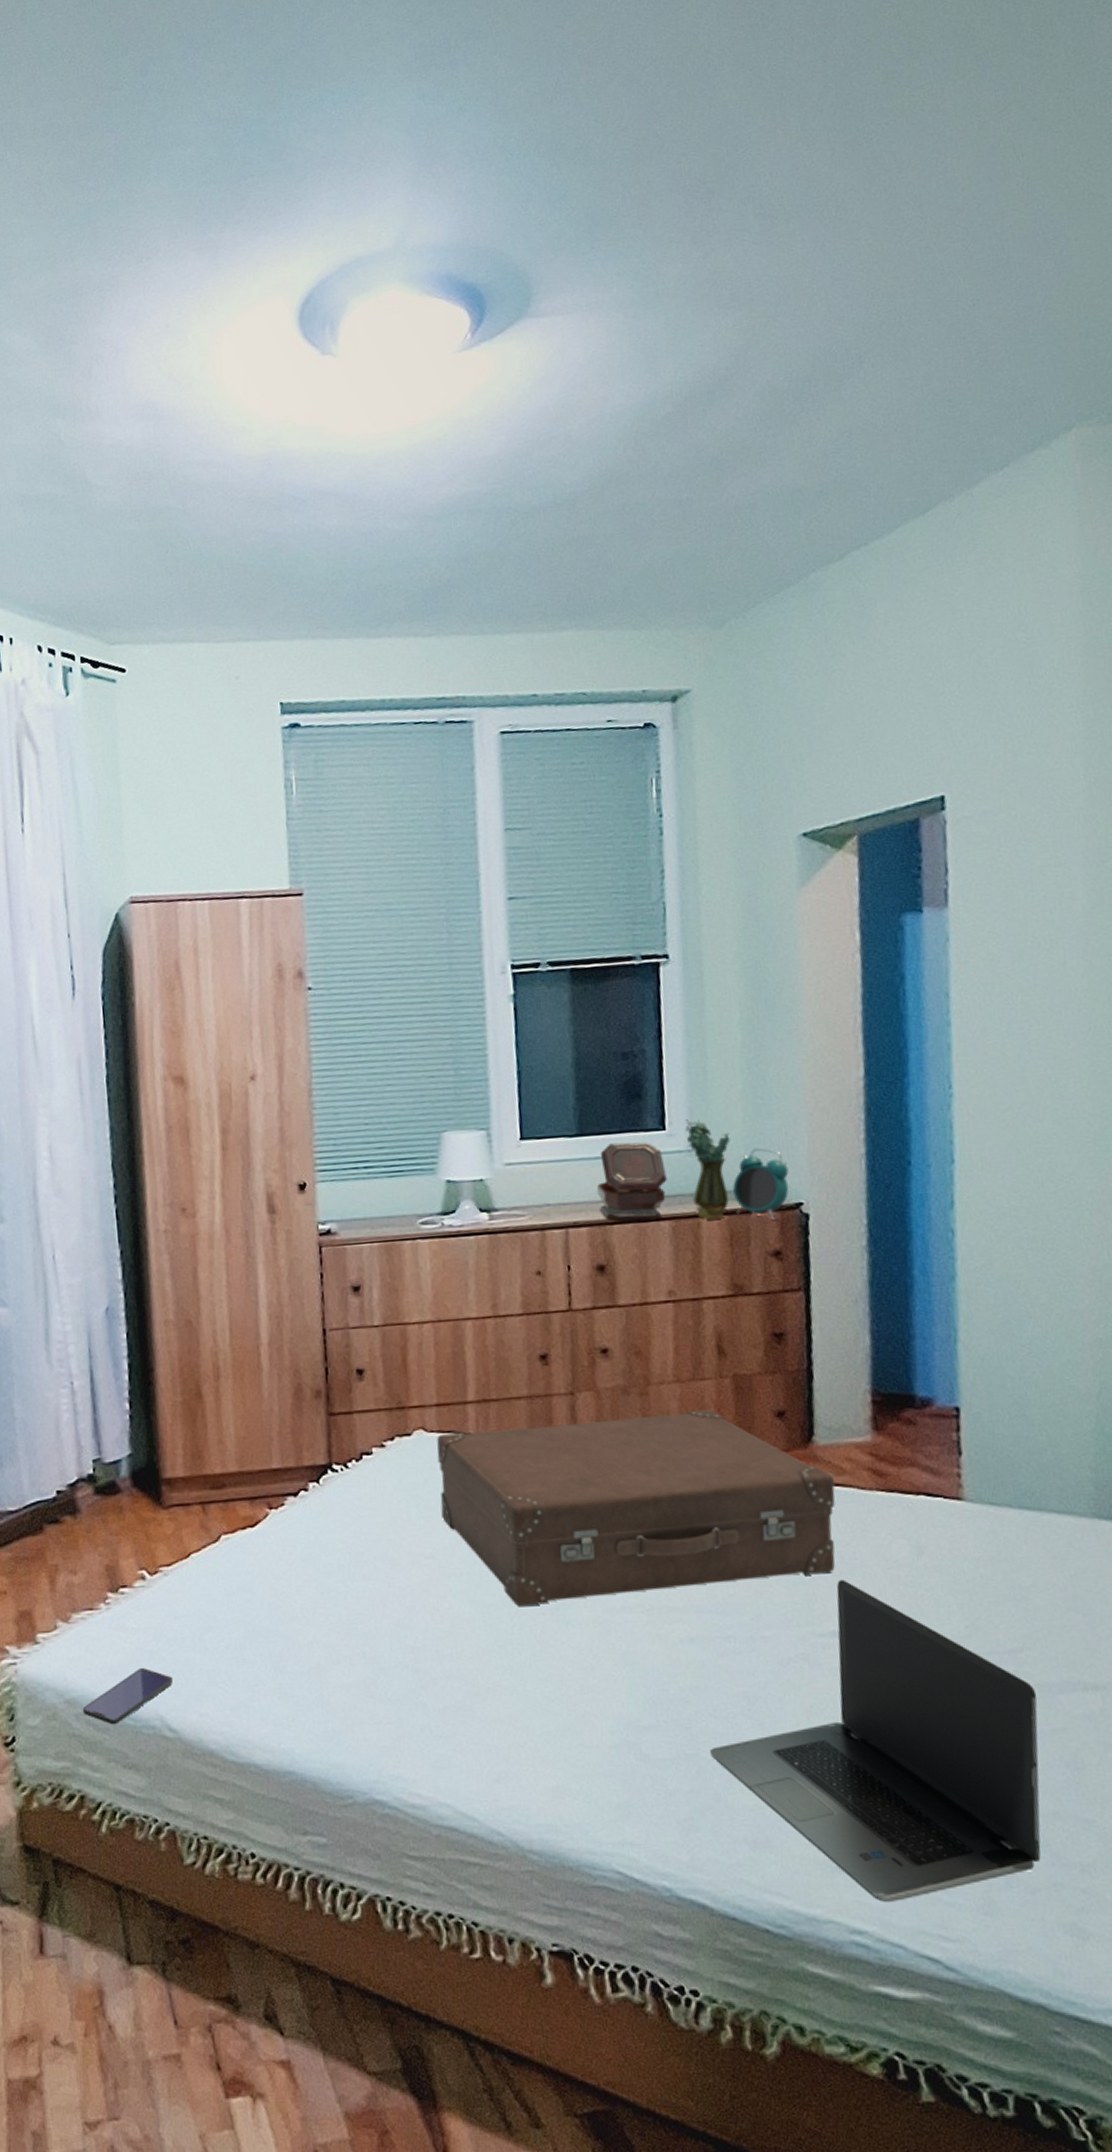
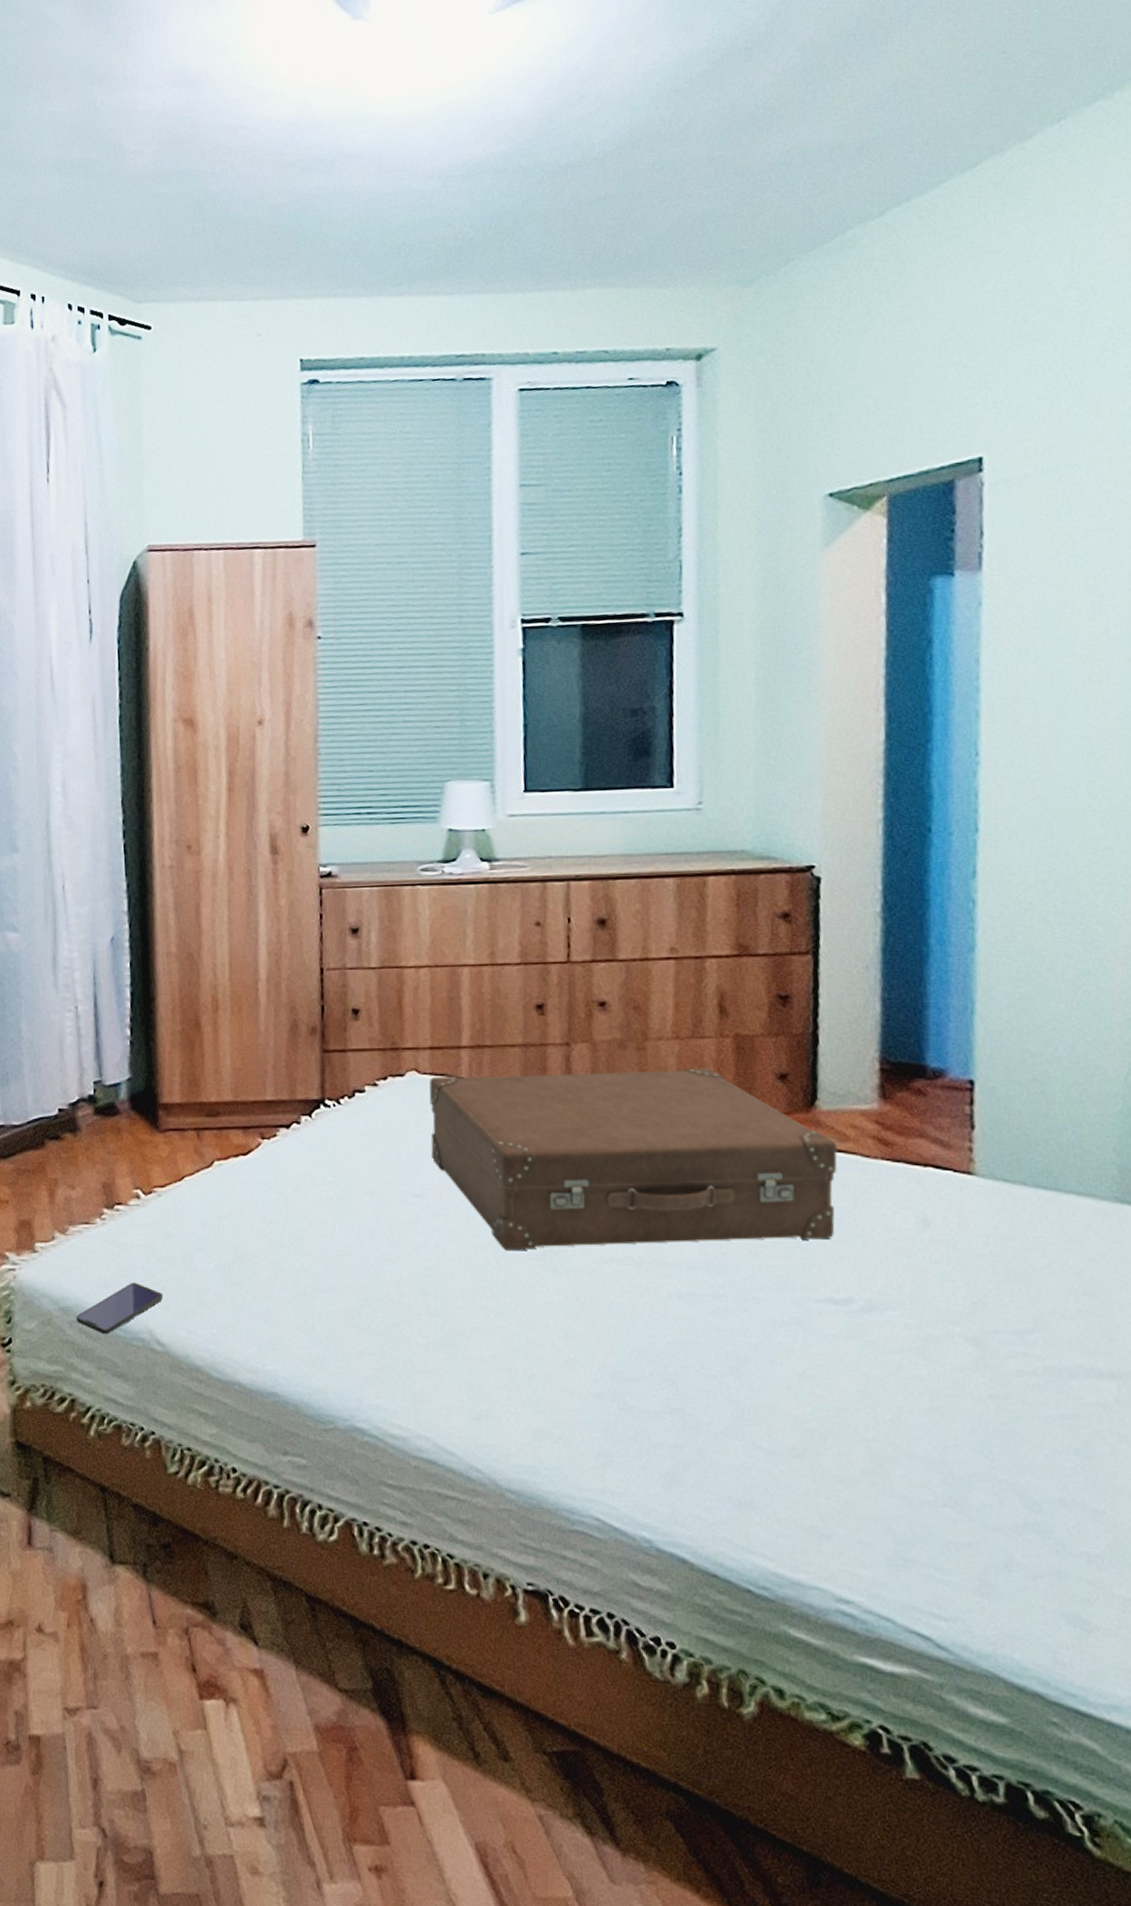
jewelry box: present [596,1142,667,1222] -> none [600,798,673,878]
vase: present [685,1119,730,1220] -> none [693,778,741,879]
laptop computer: present [710,1579,1041,1902] -> none [696,1246,1047,1574]
alarm clock: present [733,1147,789,1221] -> none [741,809,801,882]

